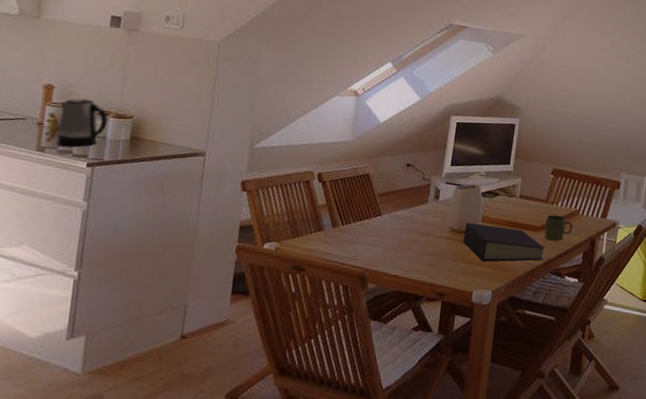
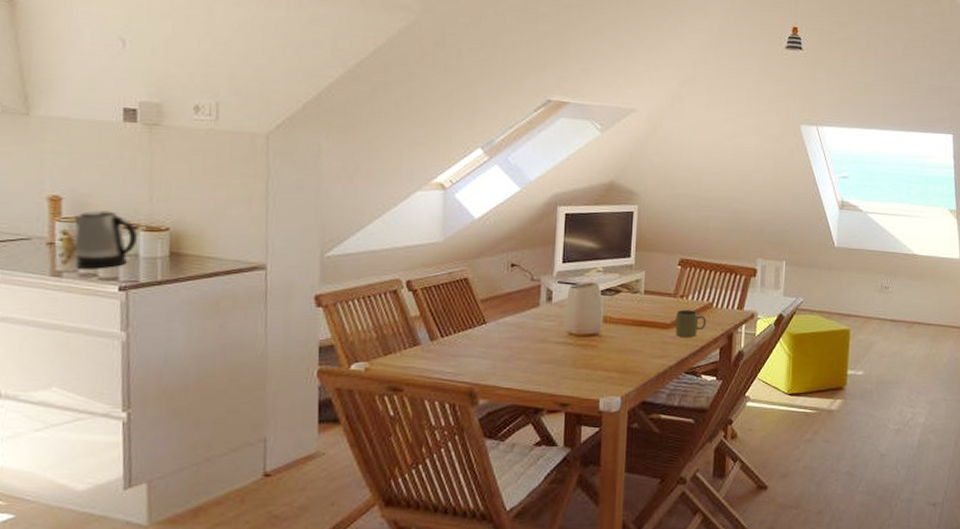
book: present [463,222,545,262] -> none [583,324,677,366]

